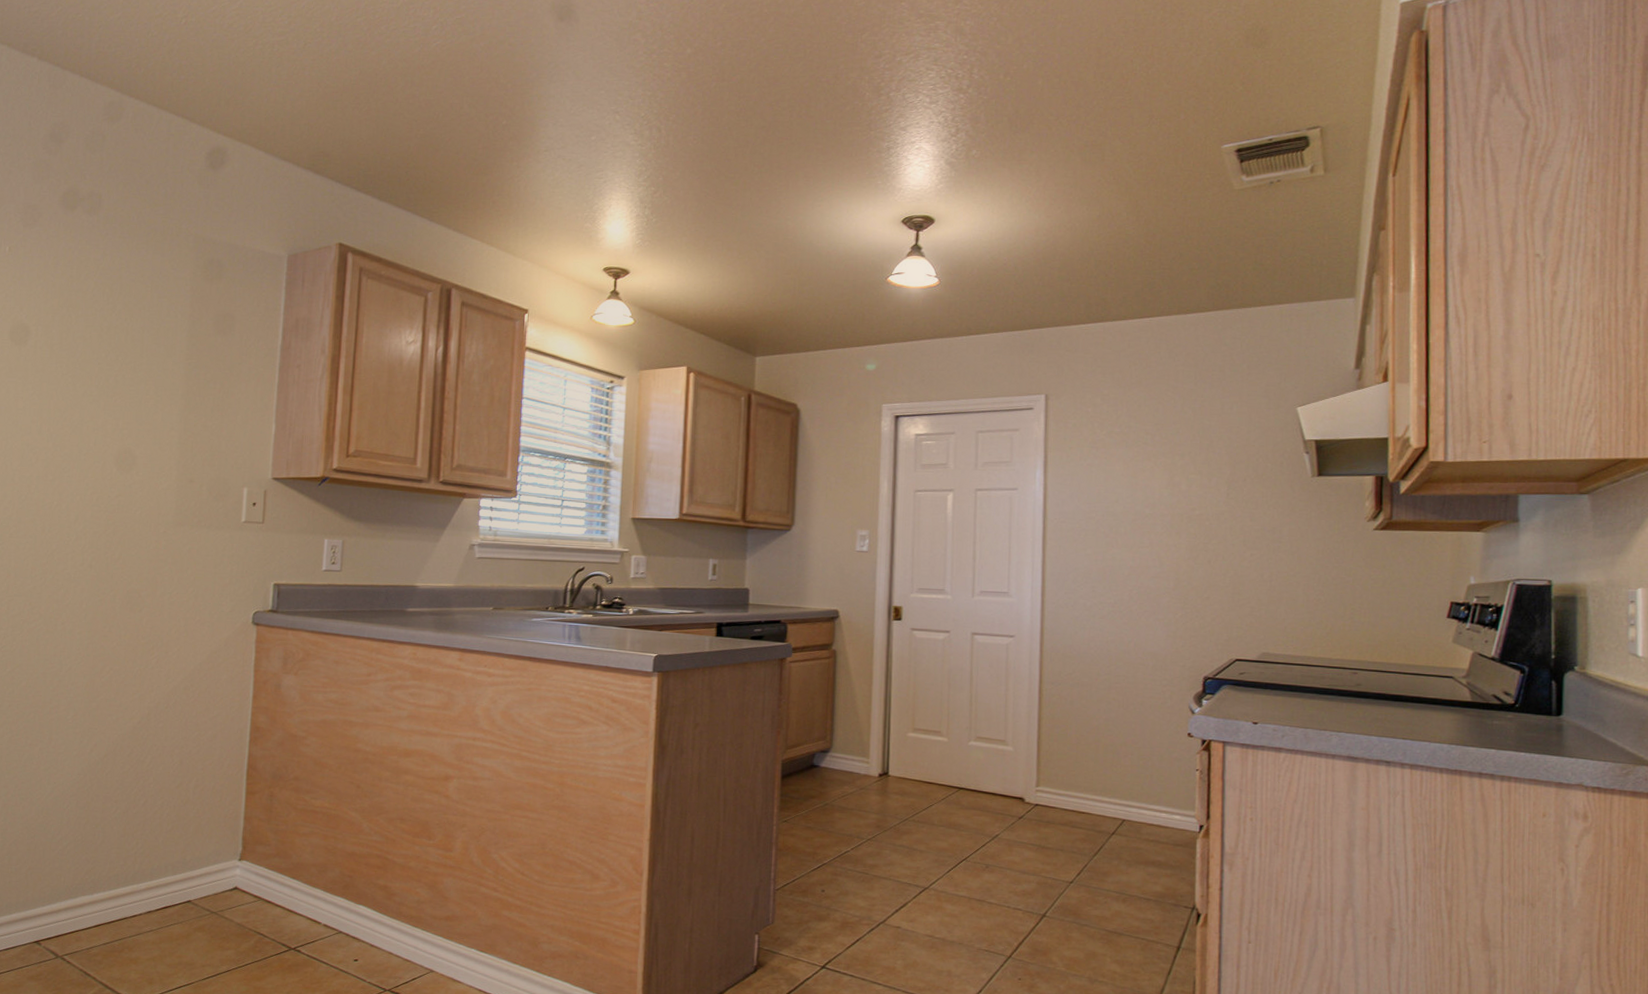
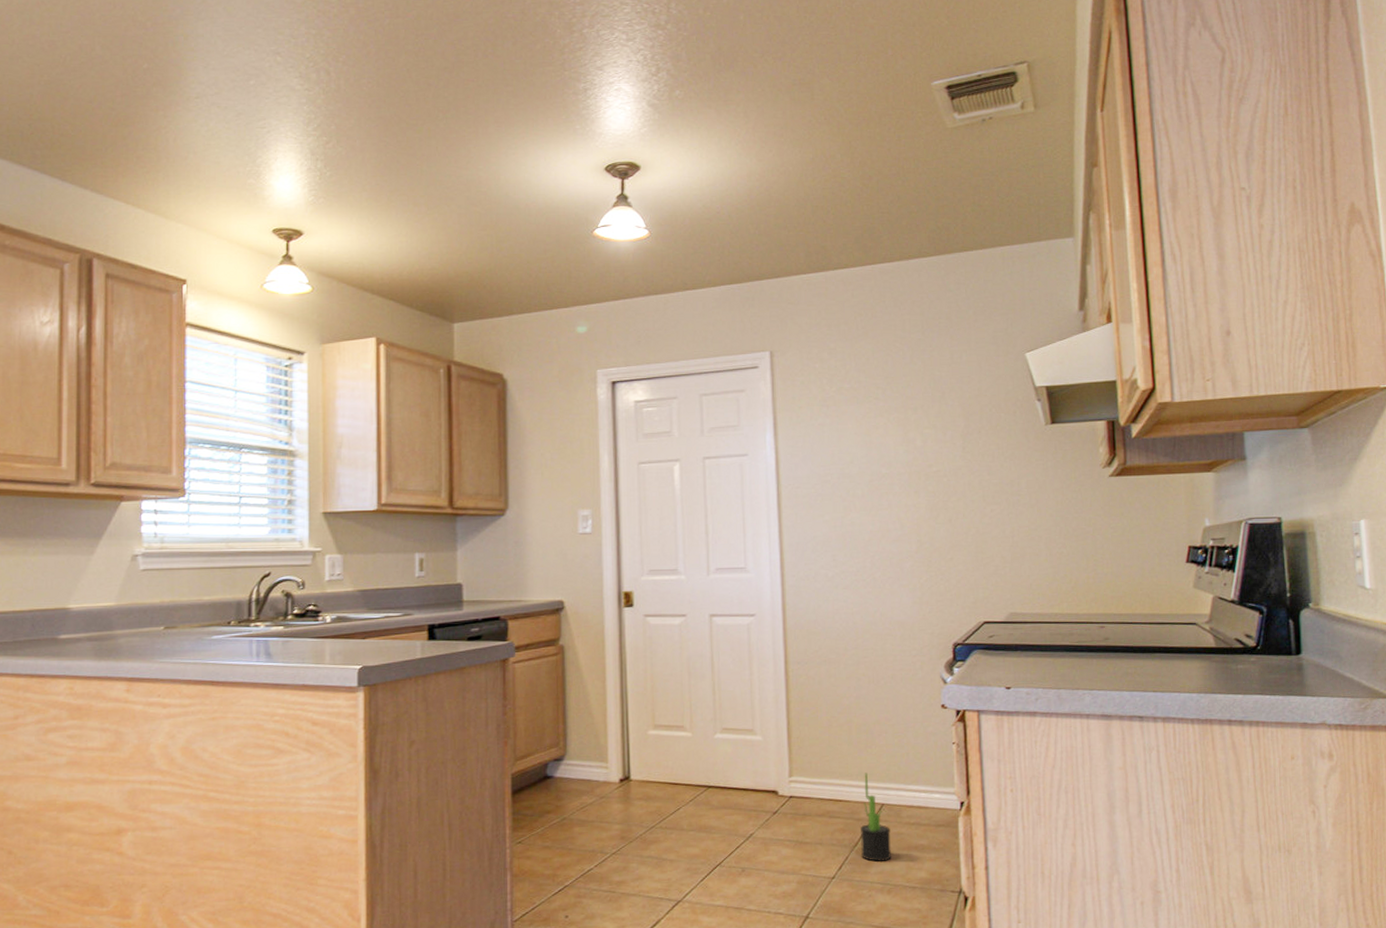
decorative plant: none [1099,789,1130,873] -> present [859,772,892,863]

